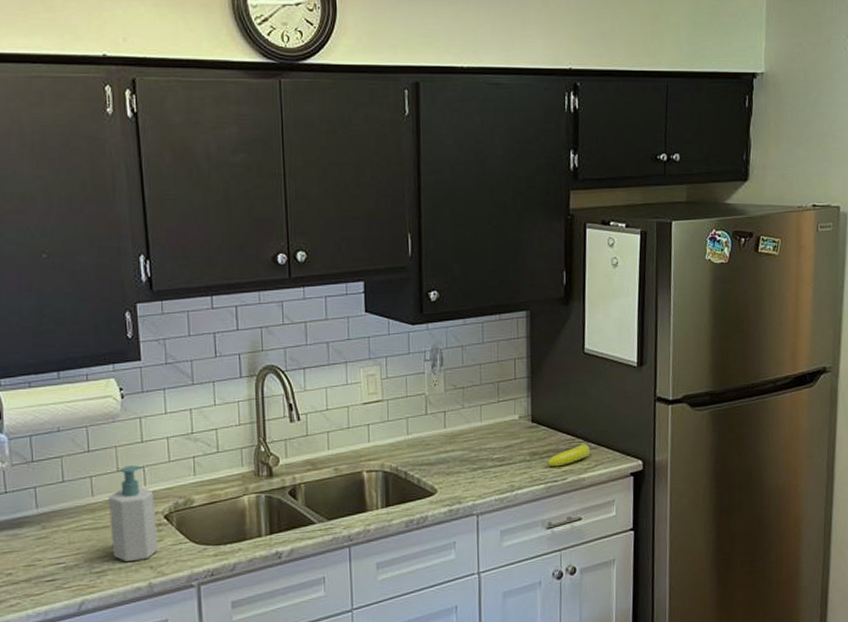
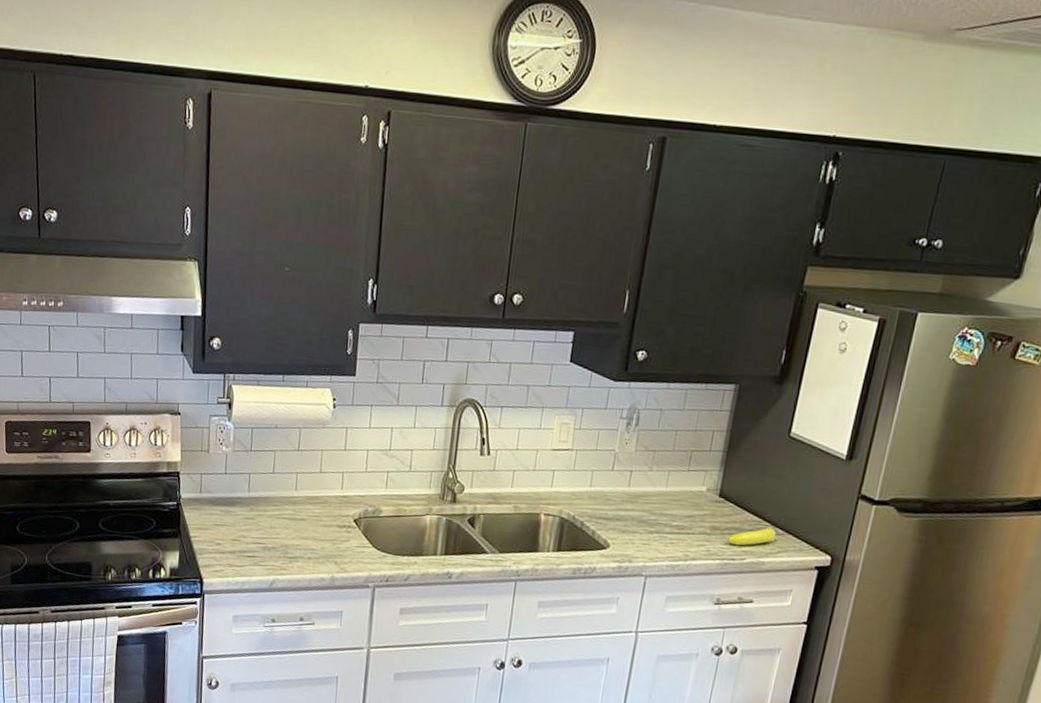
soap bottle: present [109,465,158,562] -> none [305,469,348,555]

